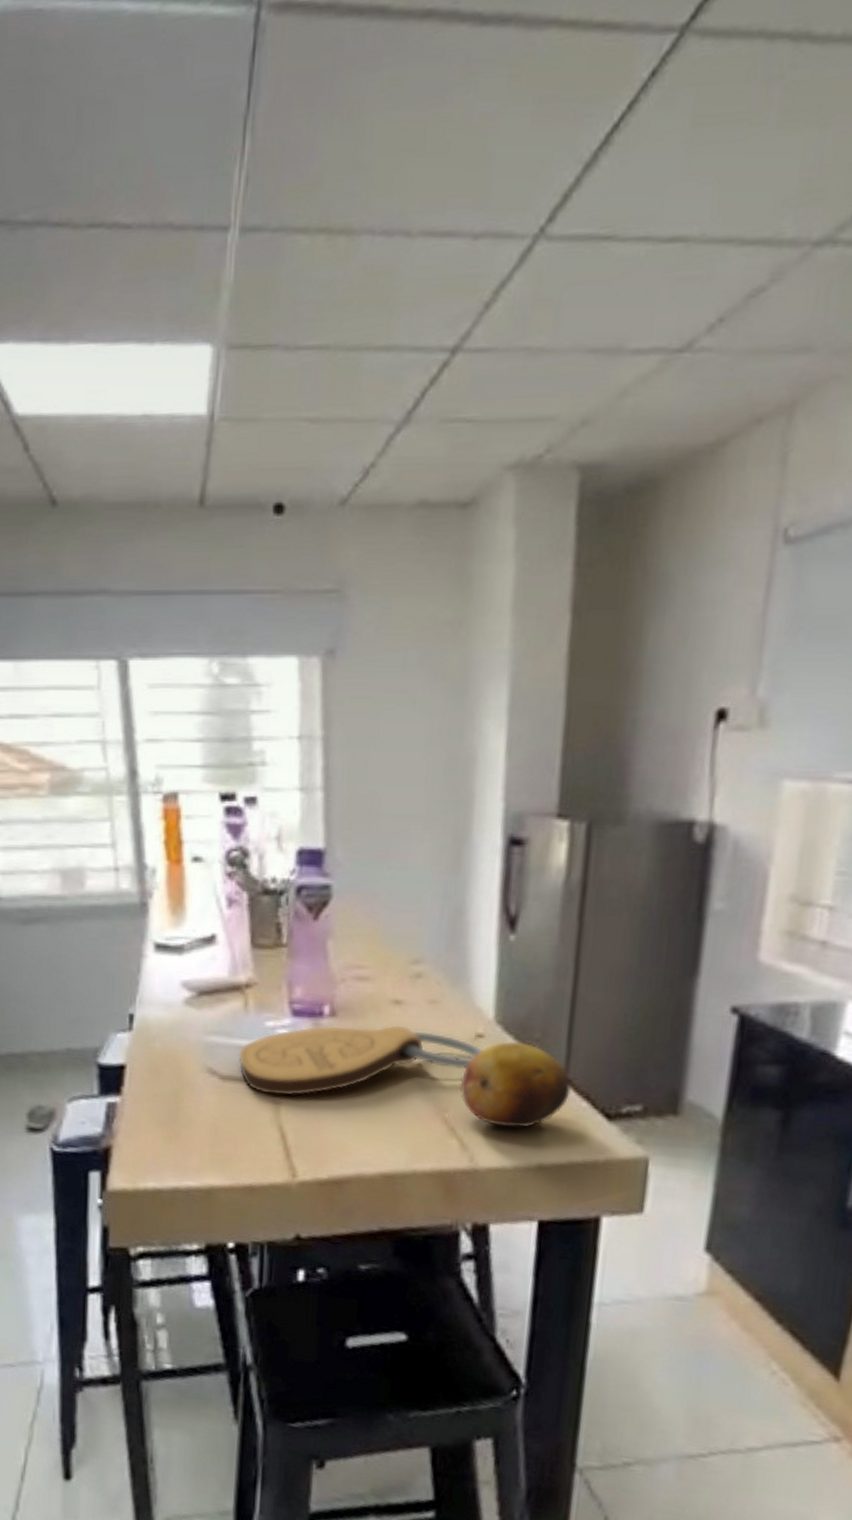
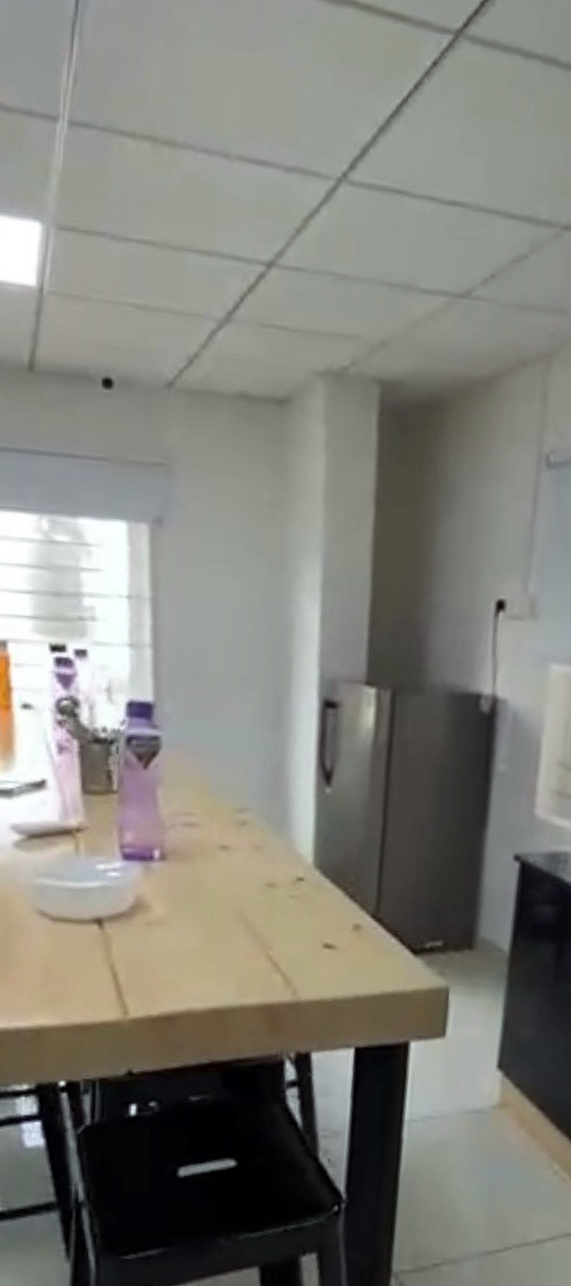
cutting board: present [238,1025,483,1096] -> none [69,868,304,937]
fruit: present [460,1042,571,1128] -> none [283,885,382,963]

